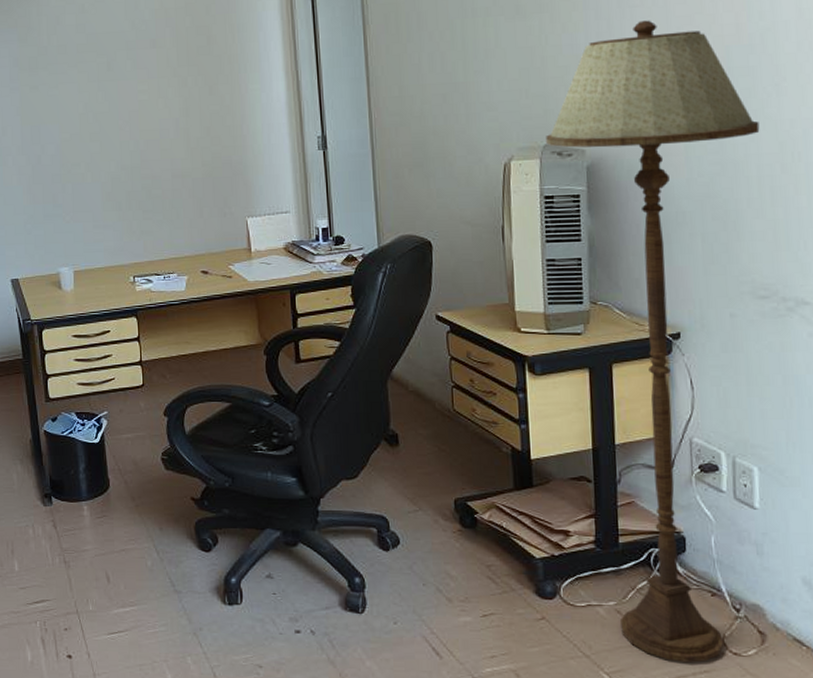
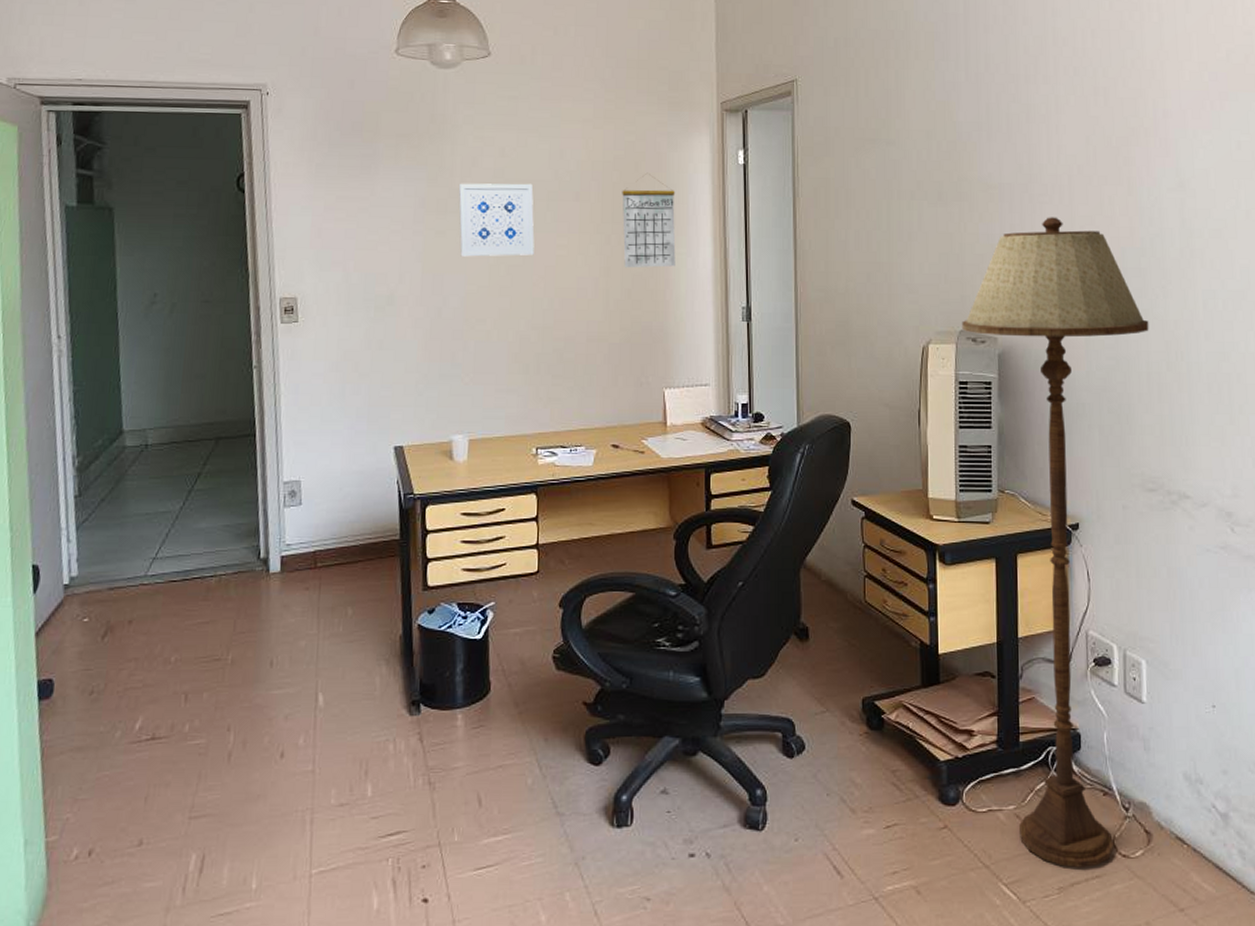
wall art: none [46,35,118,108] -> present [458,183,535,257]
calendar: none [195,15,250,108] -> present [622,174,676,268]

